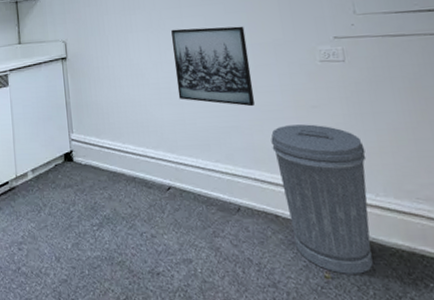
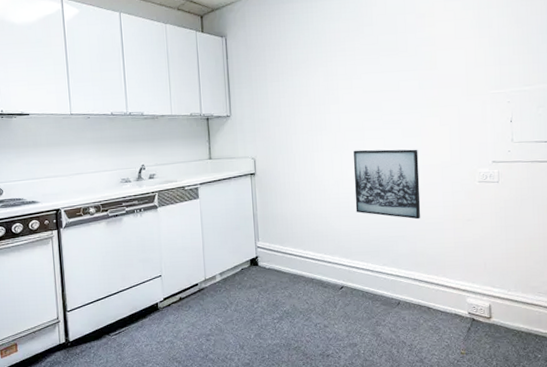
trash can: present [271,124,373,274] -> none [431,234,505,351]

